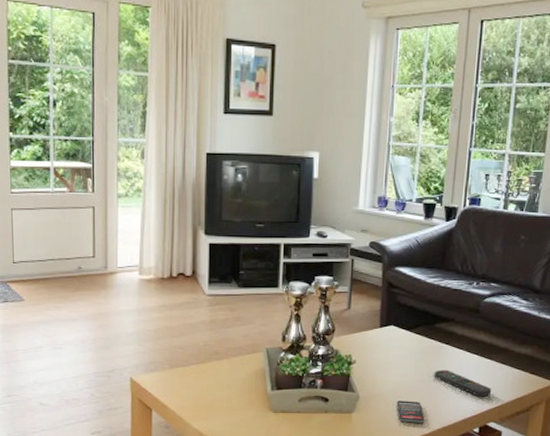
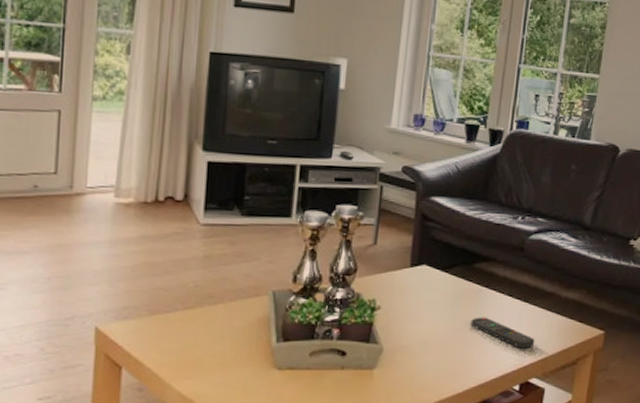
smartphone: present [397,400,425,423] -> none [427,354,459,380]

